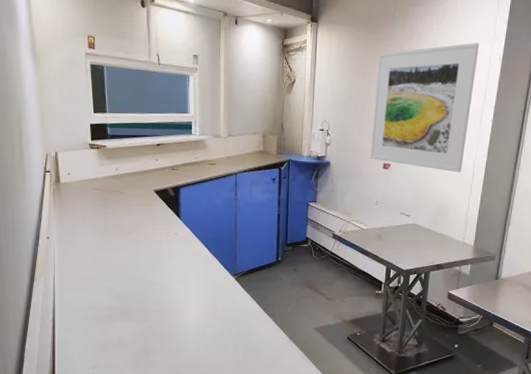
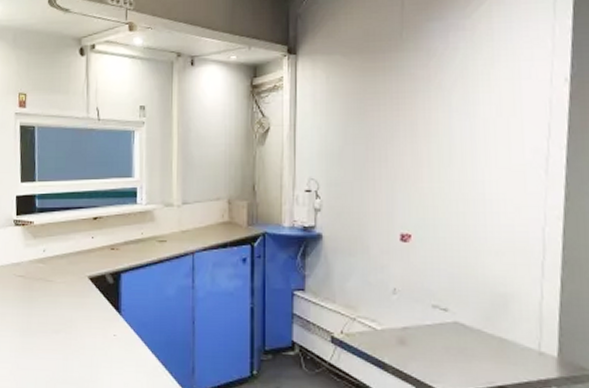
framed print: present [370,42,480,173] -> none [379,60,533,245]

